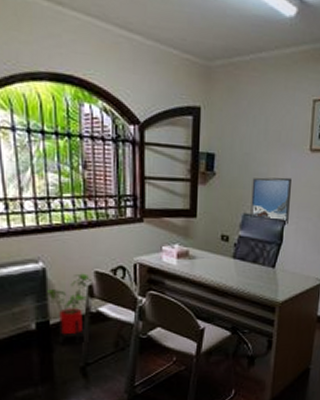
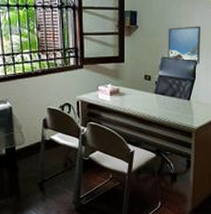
house plant: present [46,273,92,344] -> none [12,110,46,165]

